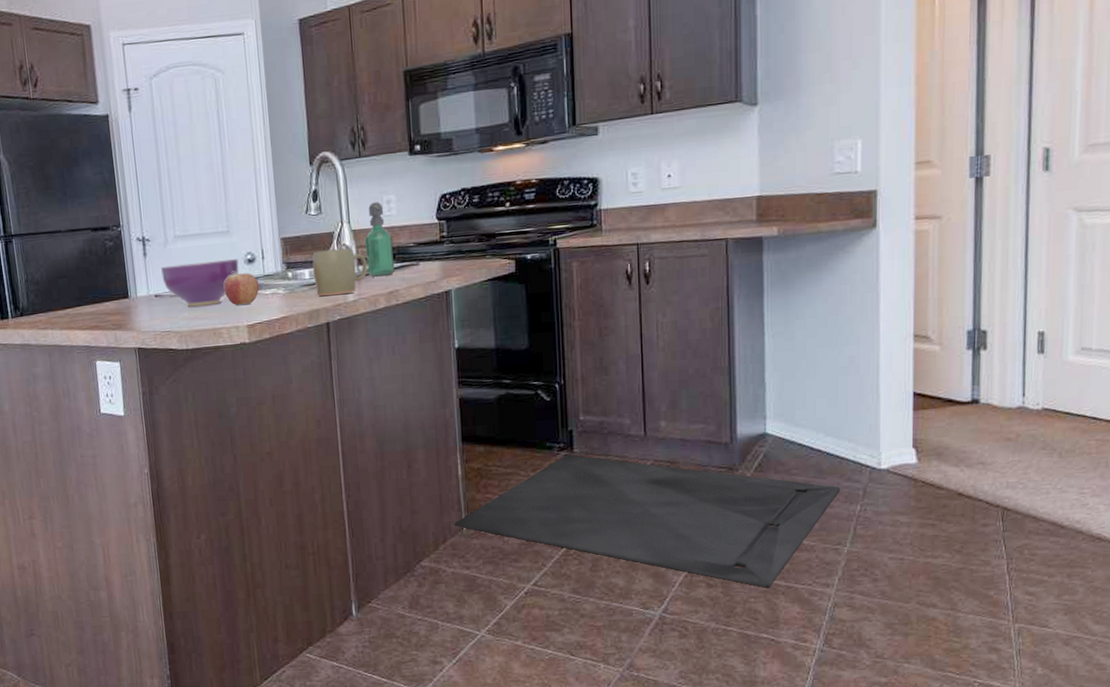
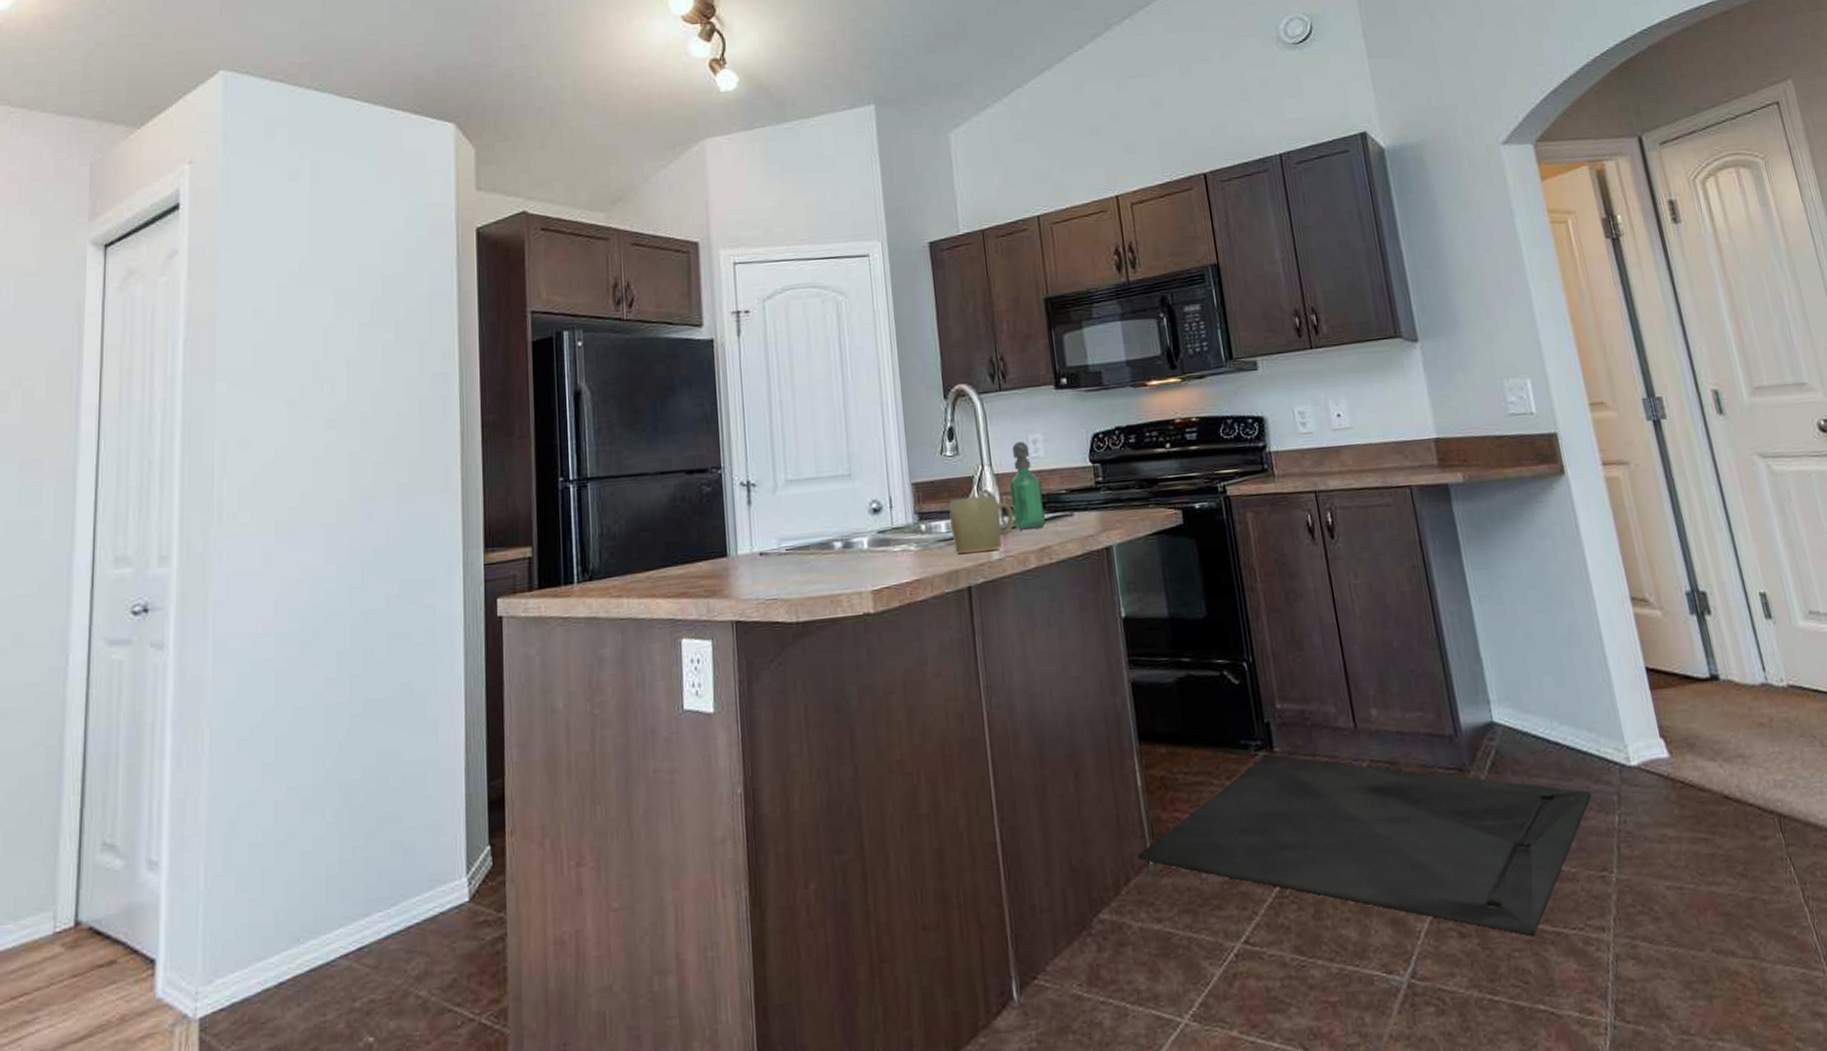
bowl: present [161,259,239,307] -> none [768,508,863,568]
fruit: present [223,271,260,306] -> none [843,522,887,566]

